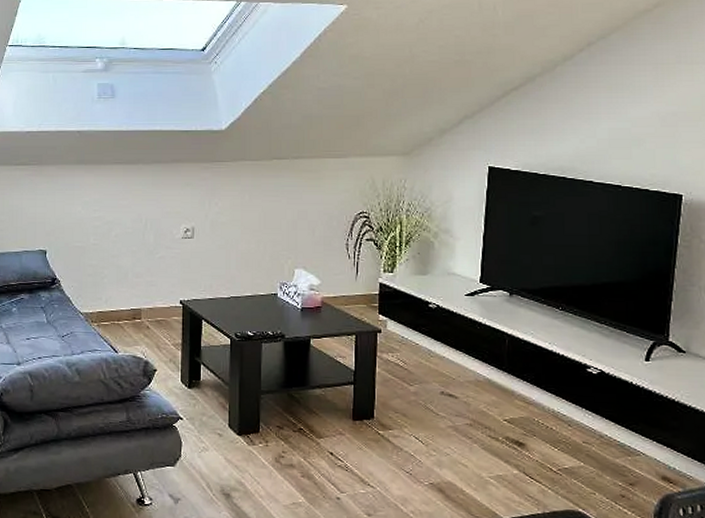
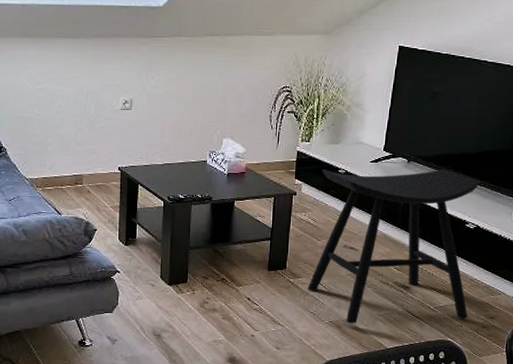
stool: none [400,302,602,488] -> present [307,168,480,324]

